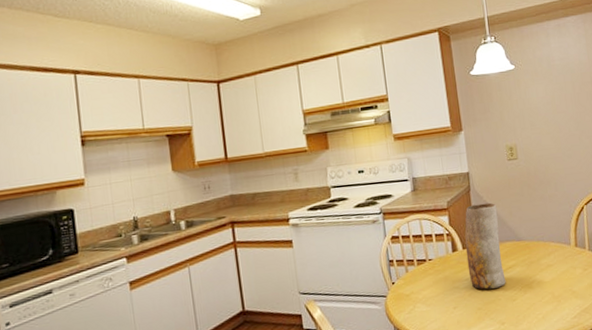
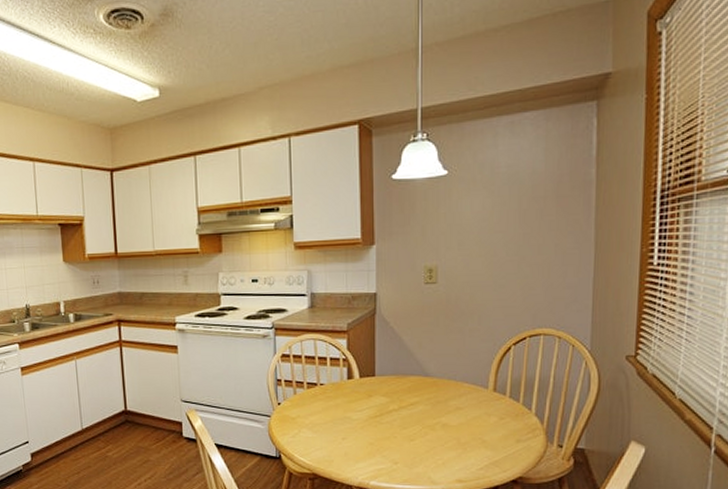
vase: present [464,202,506,290] -> none [363,329,405,424]

